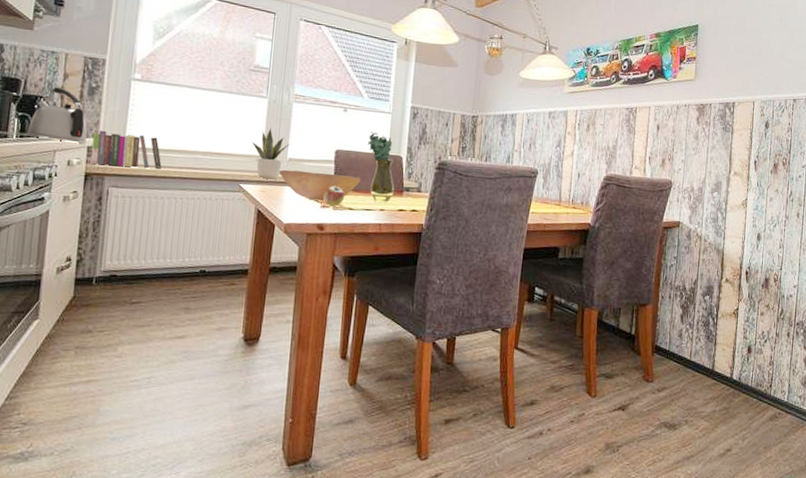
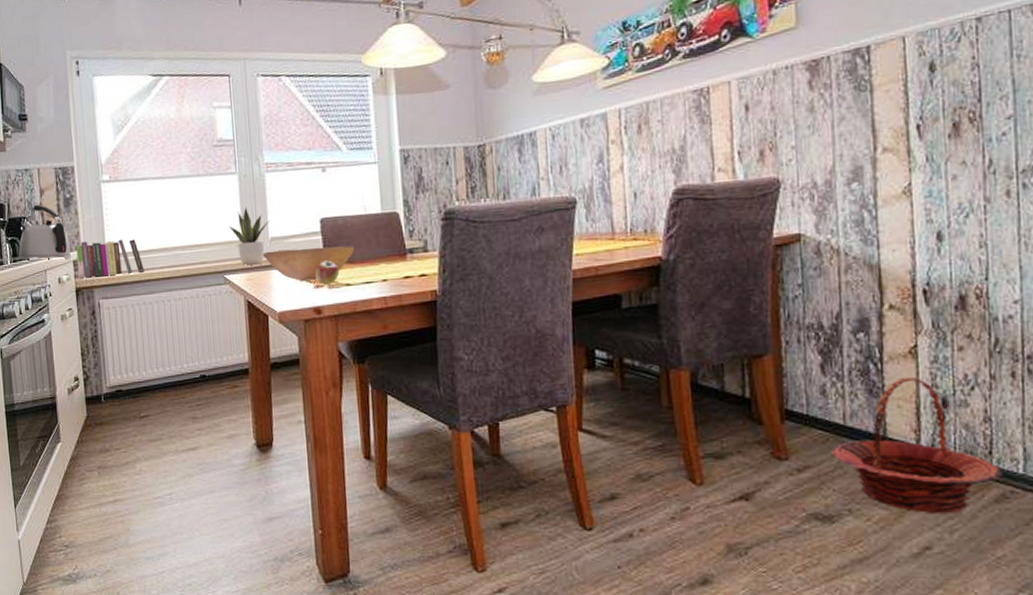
vase: present [367,131,395,203] -> none [354,188,396,272]
basket: none [679,330,776,427] -> present [830,378,1003,515]

